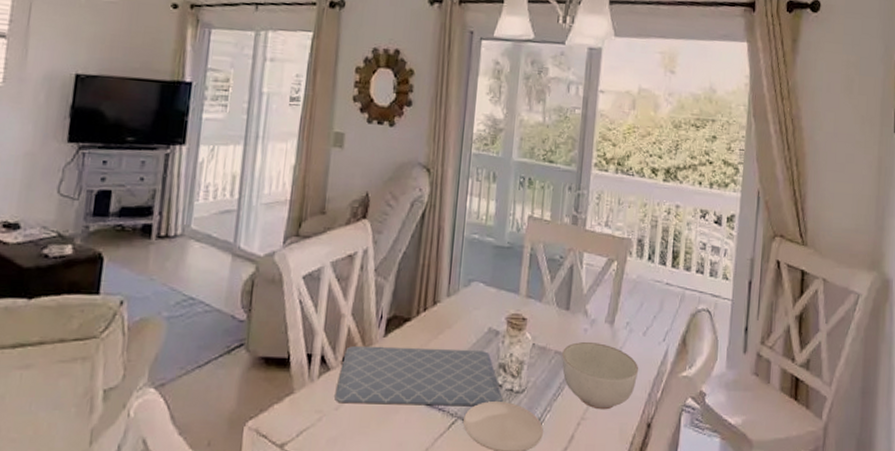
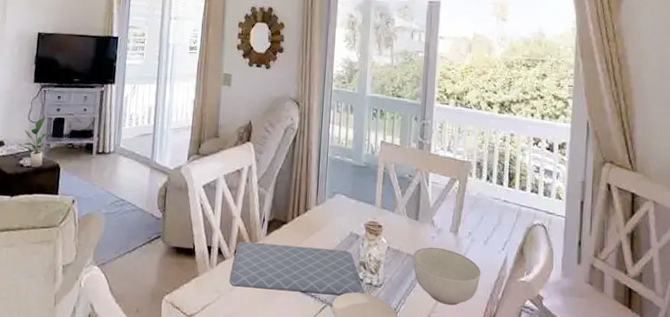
potted plant: none [50,189,90,259] -> present [24,117,50,168]

